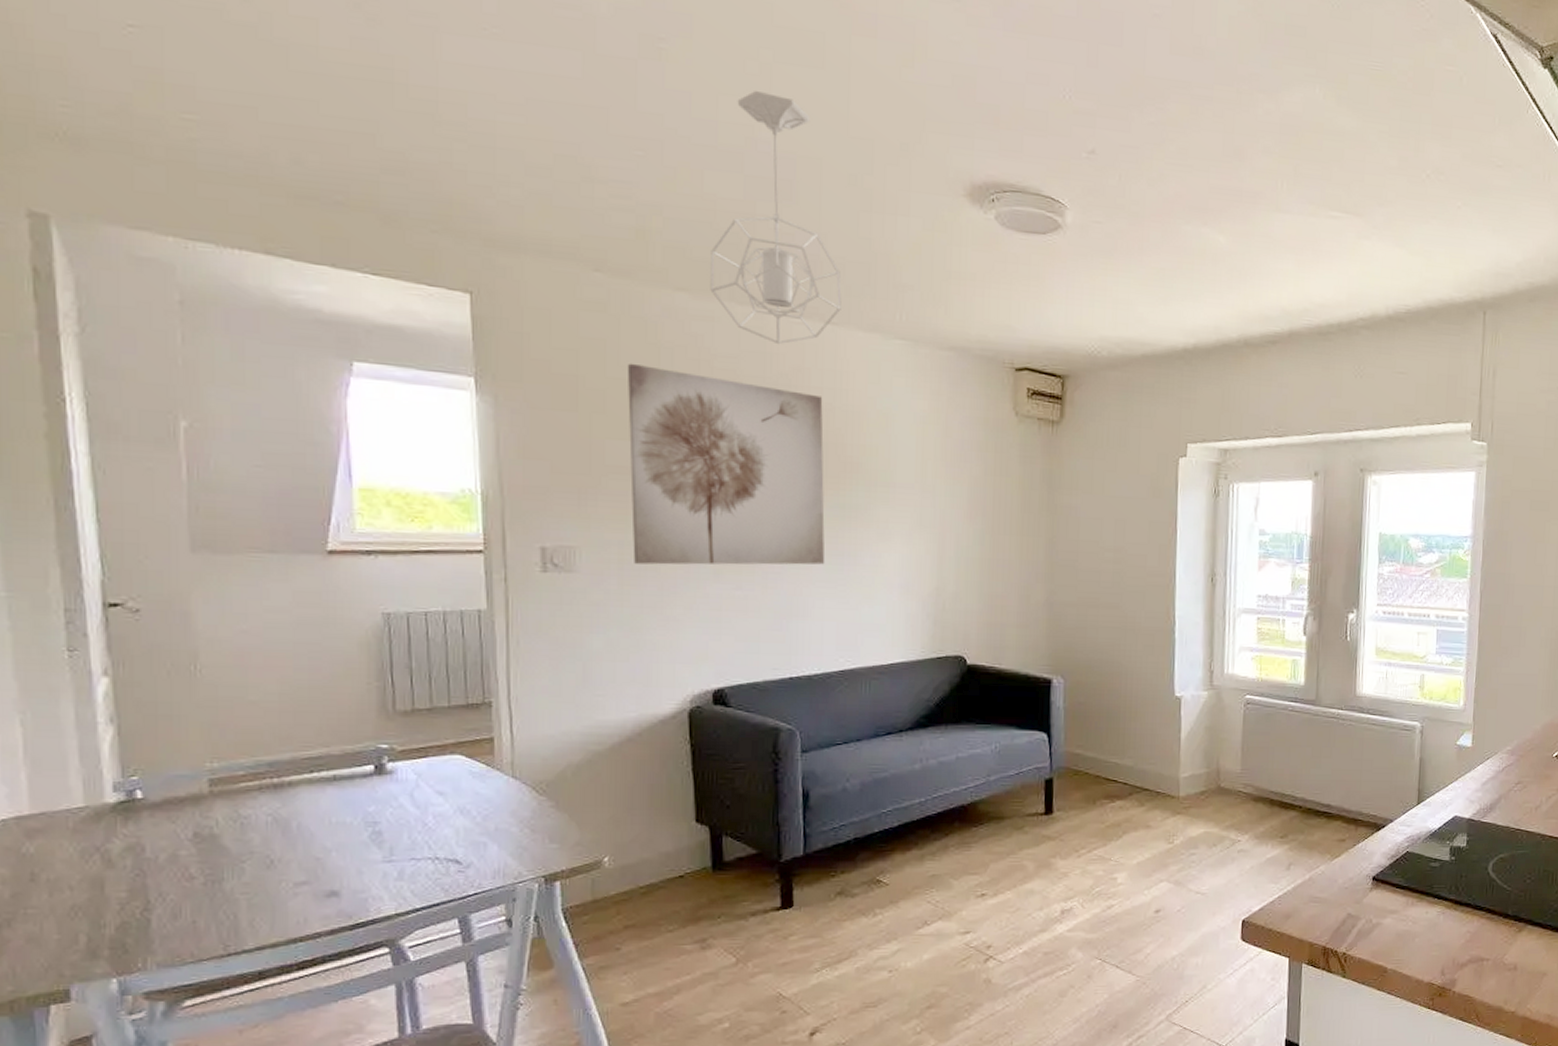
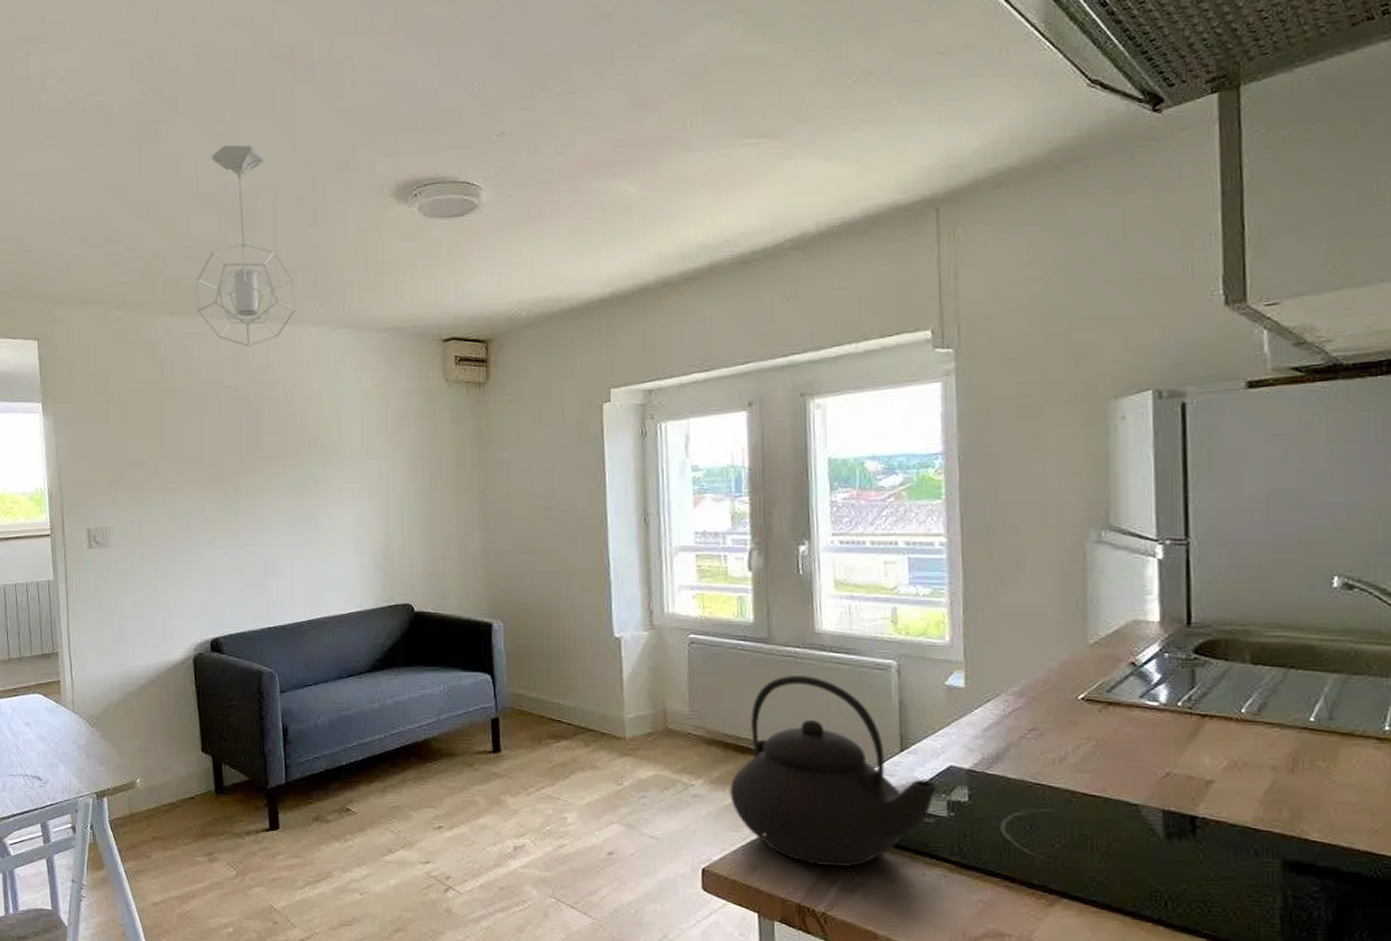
wall art: present [627,363,825,565] -> none [141,377,292,538]
teapot: none [1272,736,1444,911] -> present [730,676,938,867]

